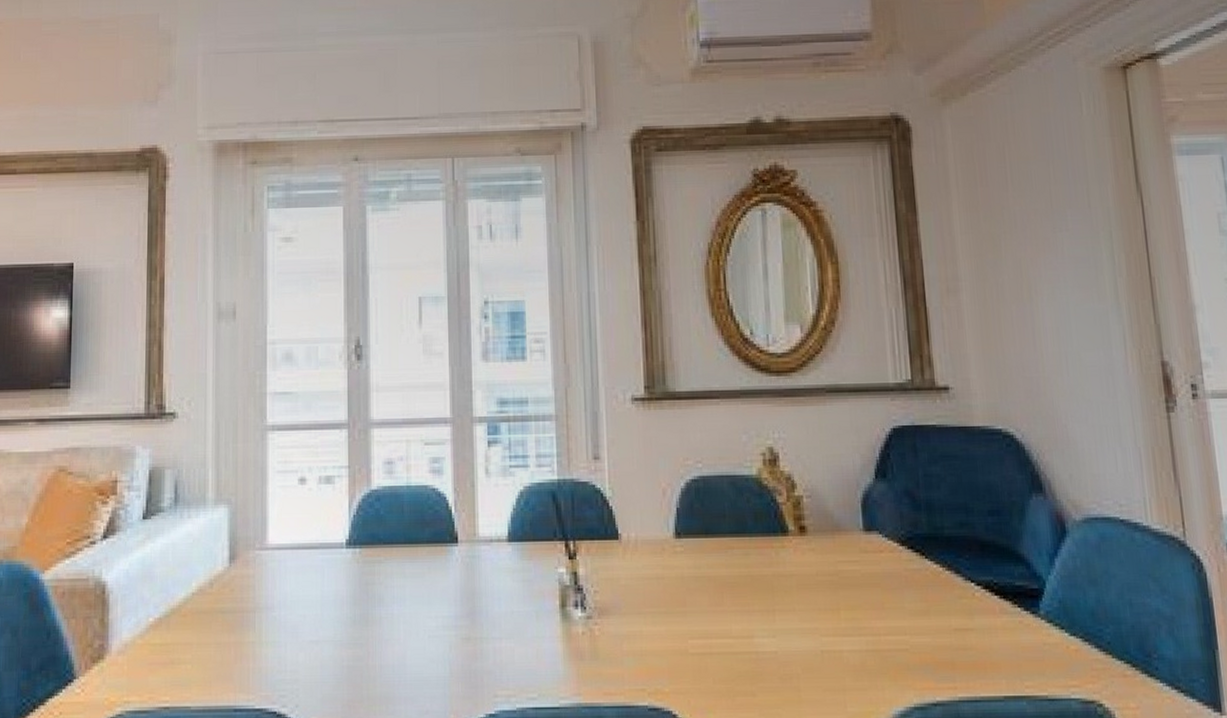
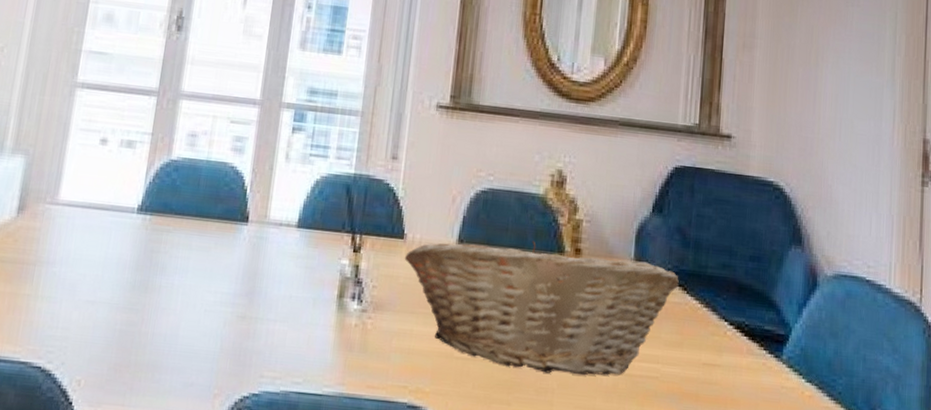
fruit basket: none [622,524,915,659] -> present [404,241,679,375]

